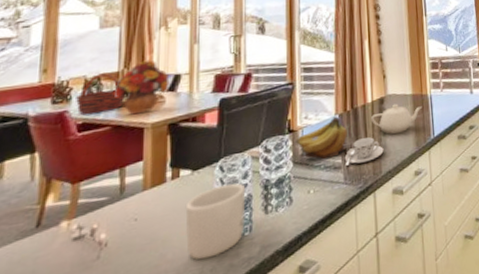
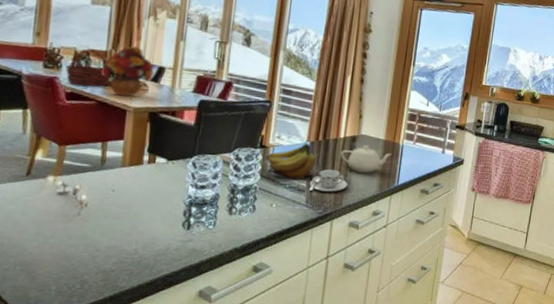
mug: present [185,183,246,260] -> none [156,179,214,239]

